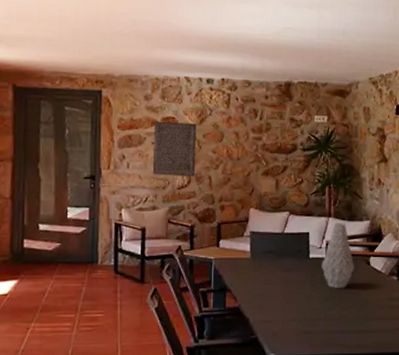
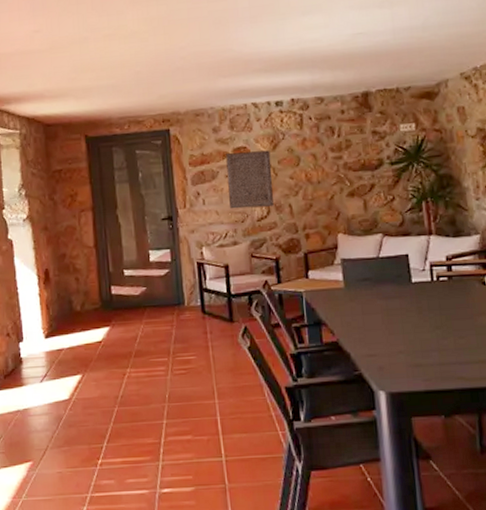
vase: present [322,223,355,288] -> none [427,240,468,314]

